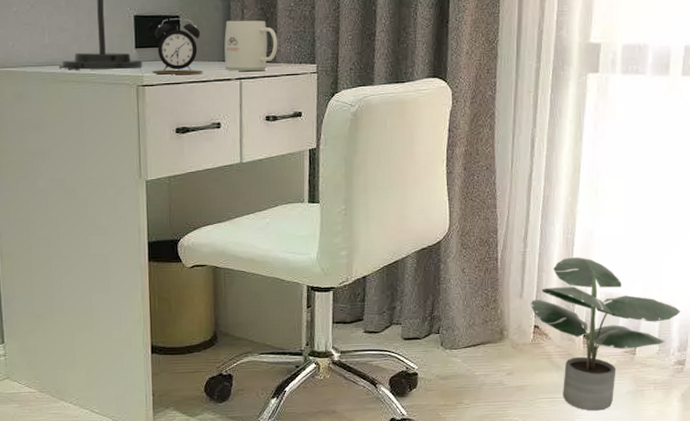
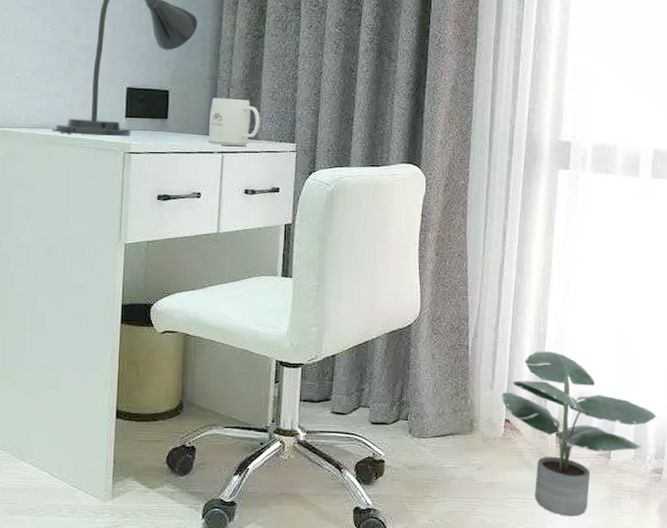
alarm clock: present [152,18,203,75] -> none [139,92,188,145]

